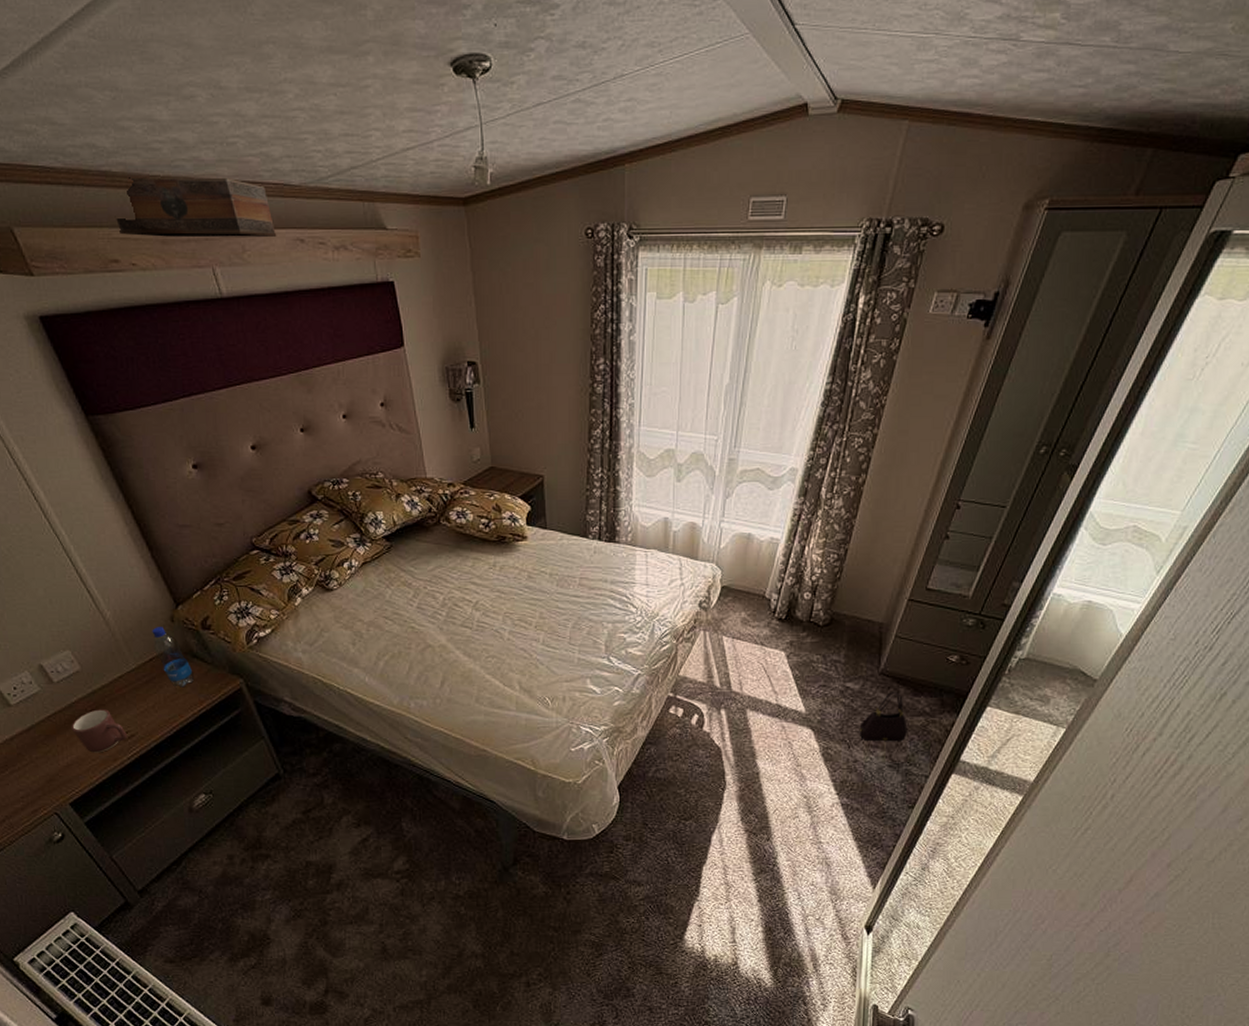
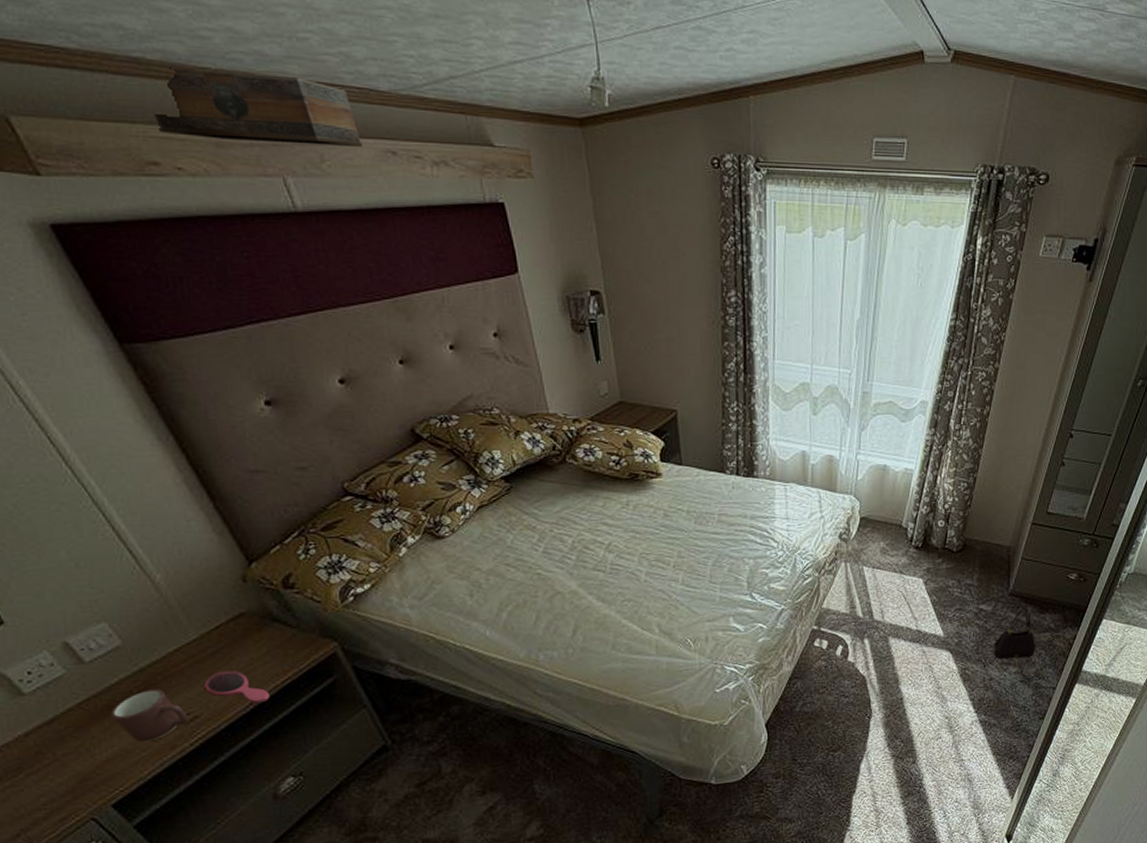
hairbrush: none [139,698,189,728] -> present [204,670,271,704]
bottle: present [152,627,194,688] -> none [217,588,275,657]

